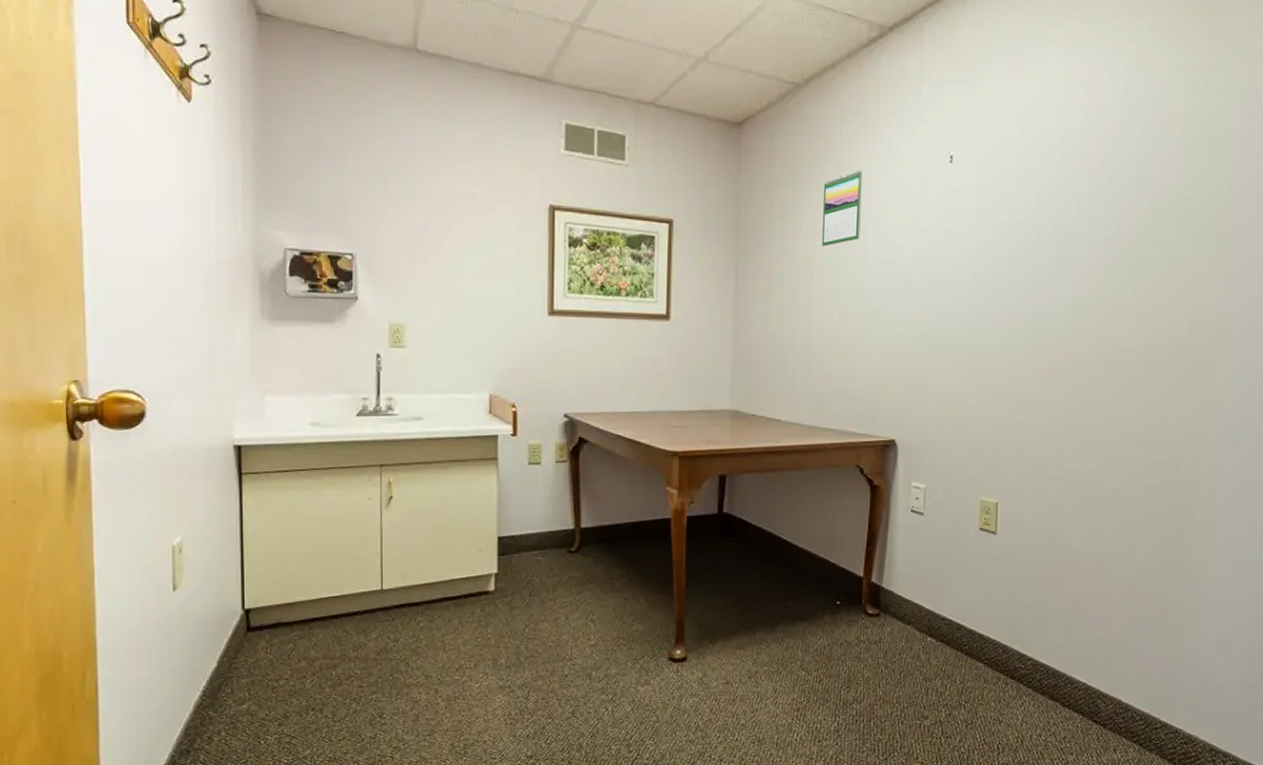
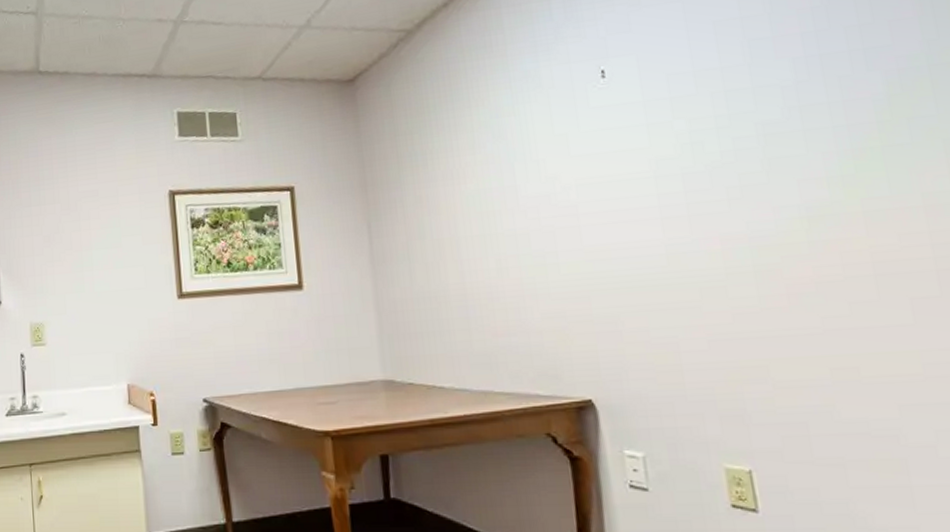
calendar: present [821,170,863,247] -> none [454,103,506,190]

